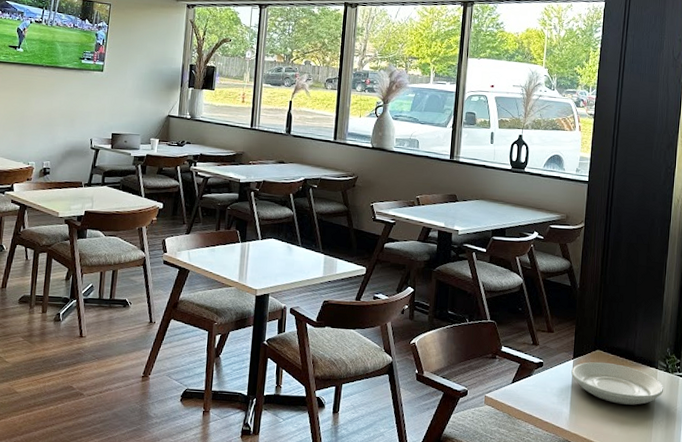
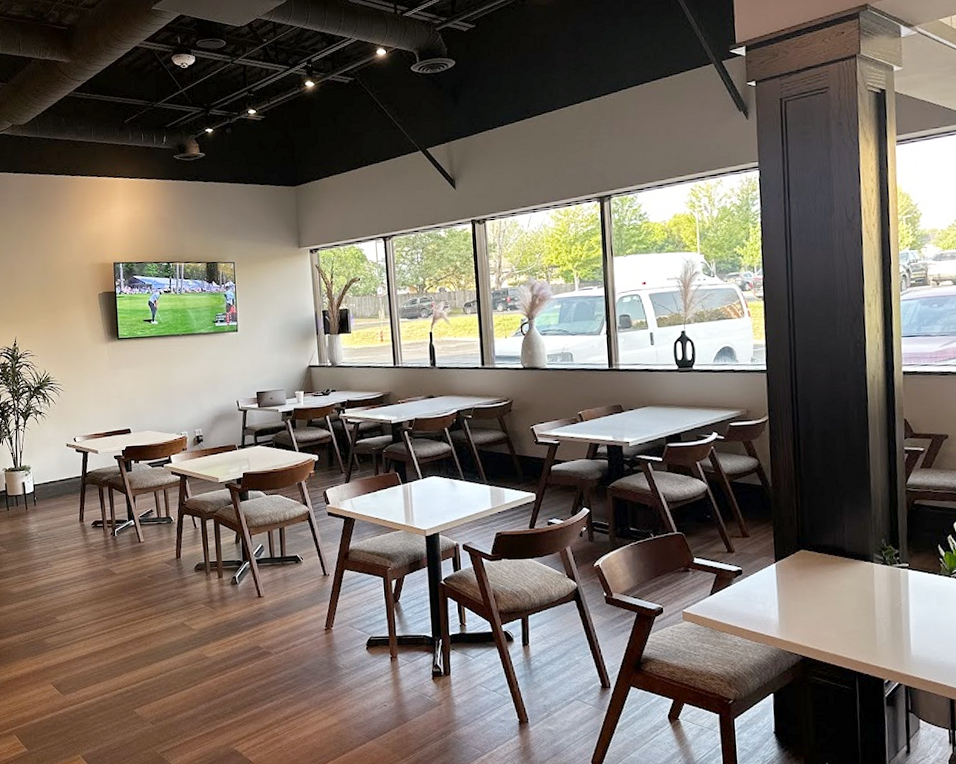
plate: present [571,361,664,405] -> none [775,562,884,605]

